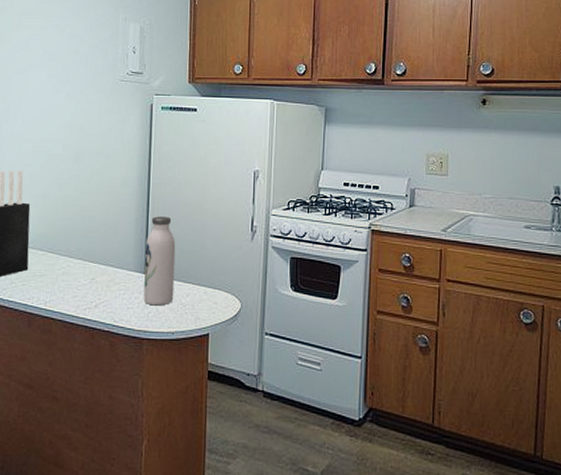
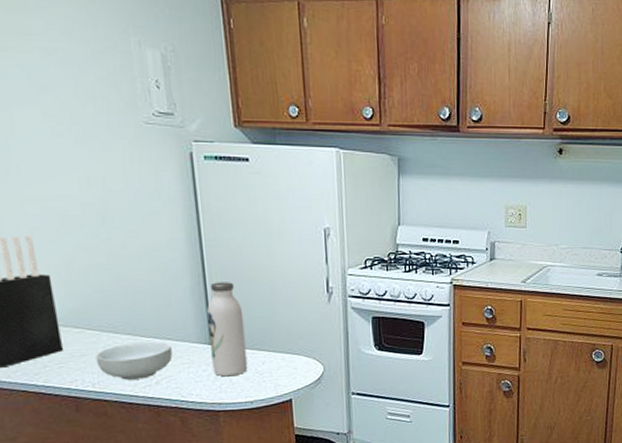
cereal bowl: none [51,266,112,301] -> present [95,341,173,380]

